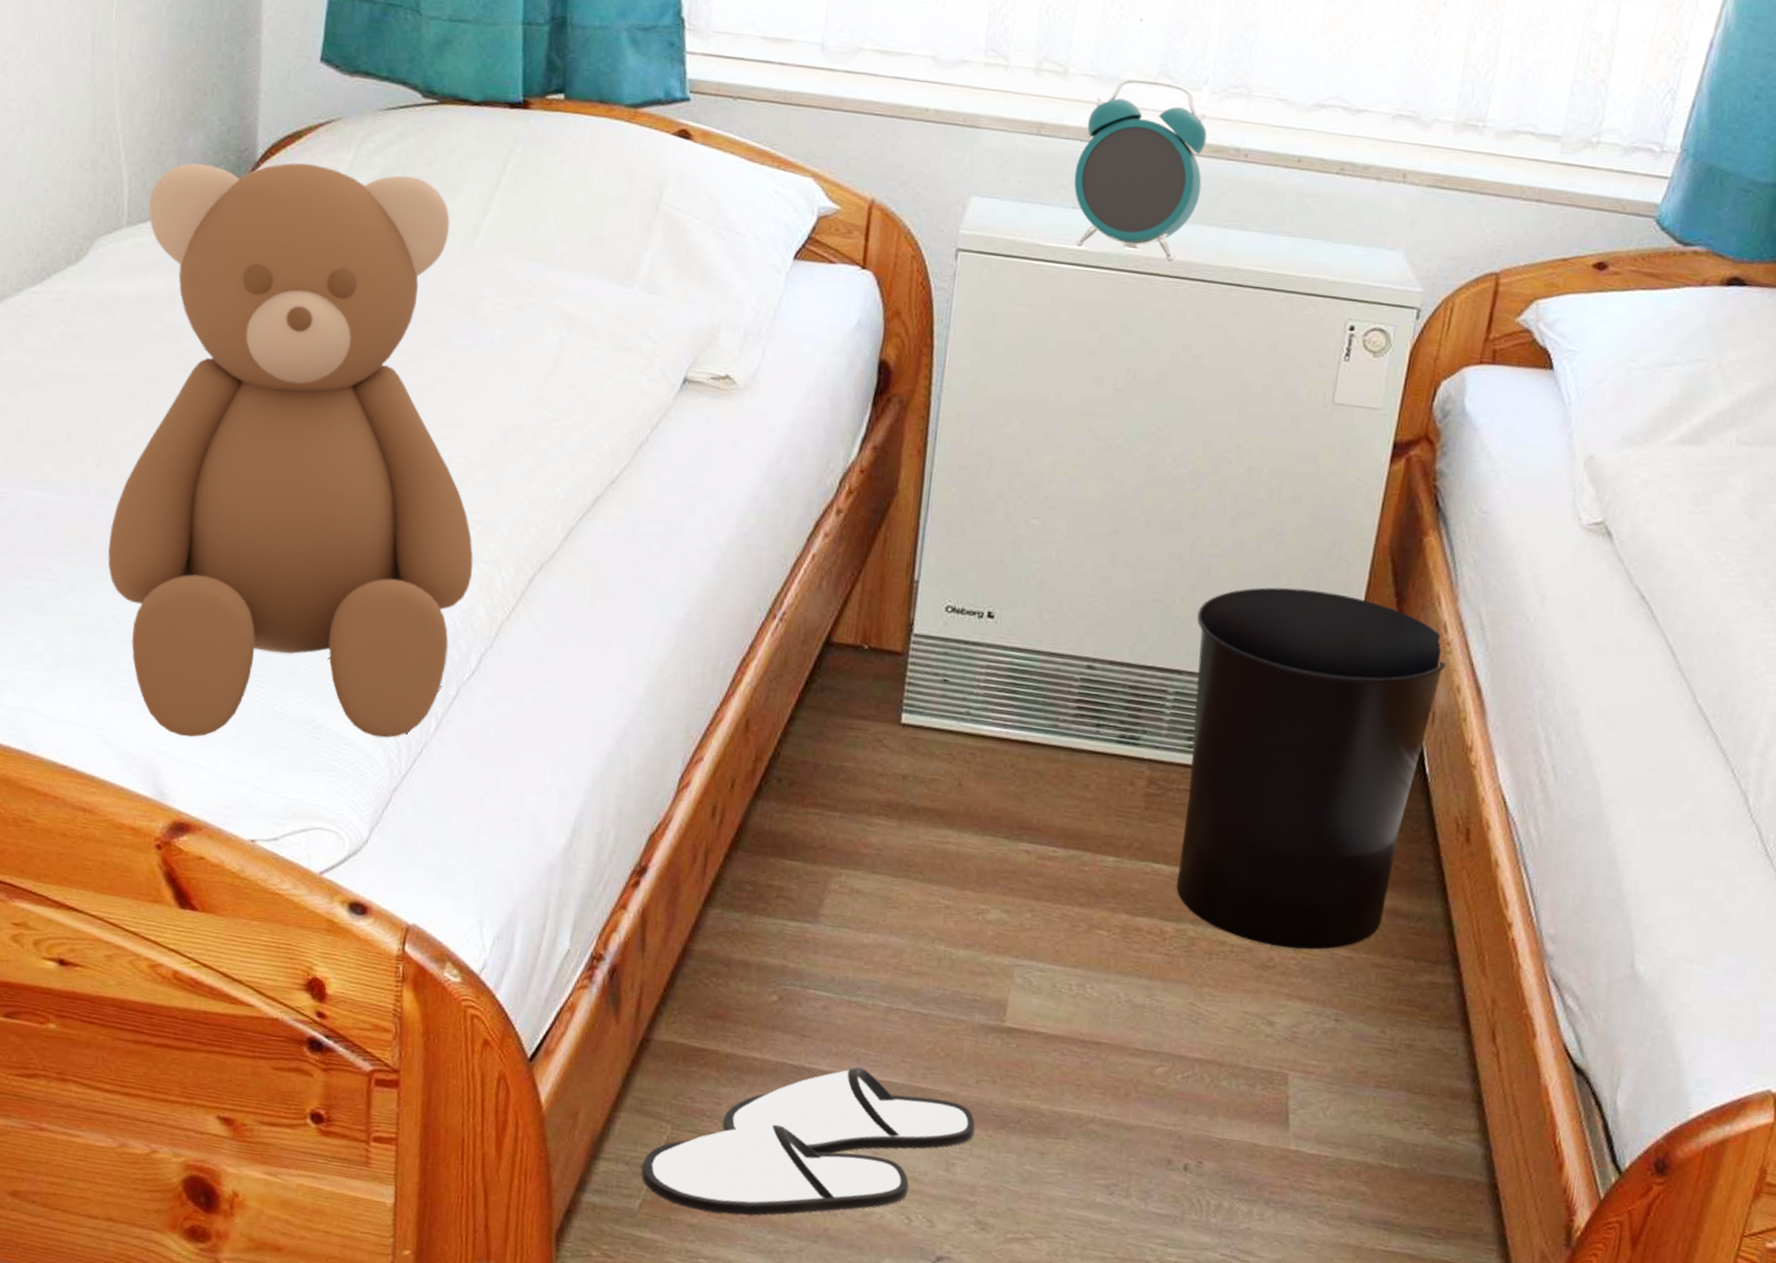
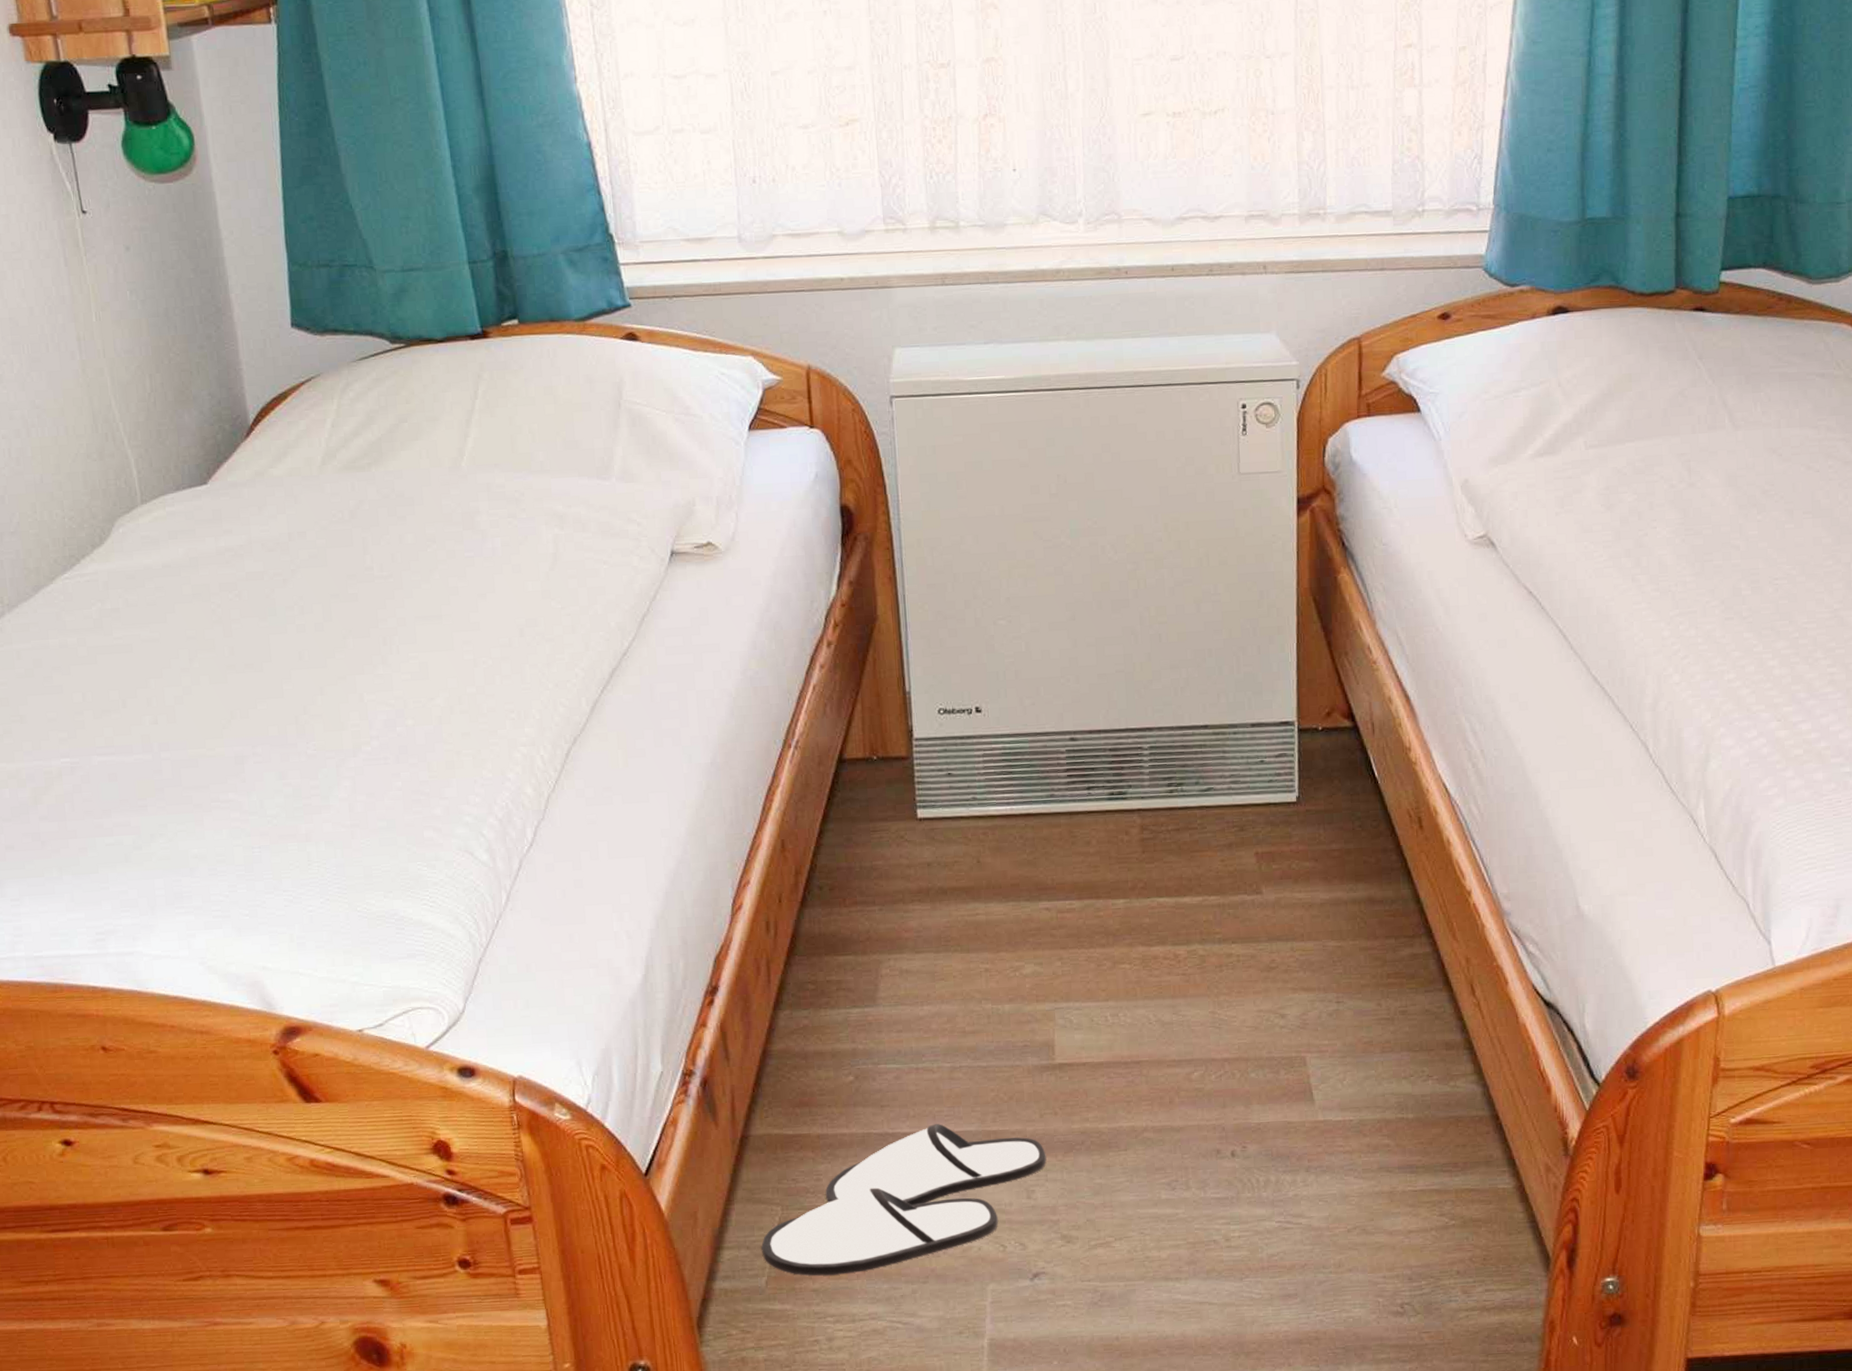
teddy bear: present [108,163,473,738] -> none [158,415,515,950]
alarm clock: present [1074,77,1208,263] -> none [980,220,1093,377]
waste bin: present [1176,587,1448,950] -> none [1156,636,1377,949]

